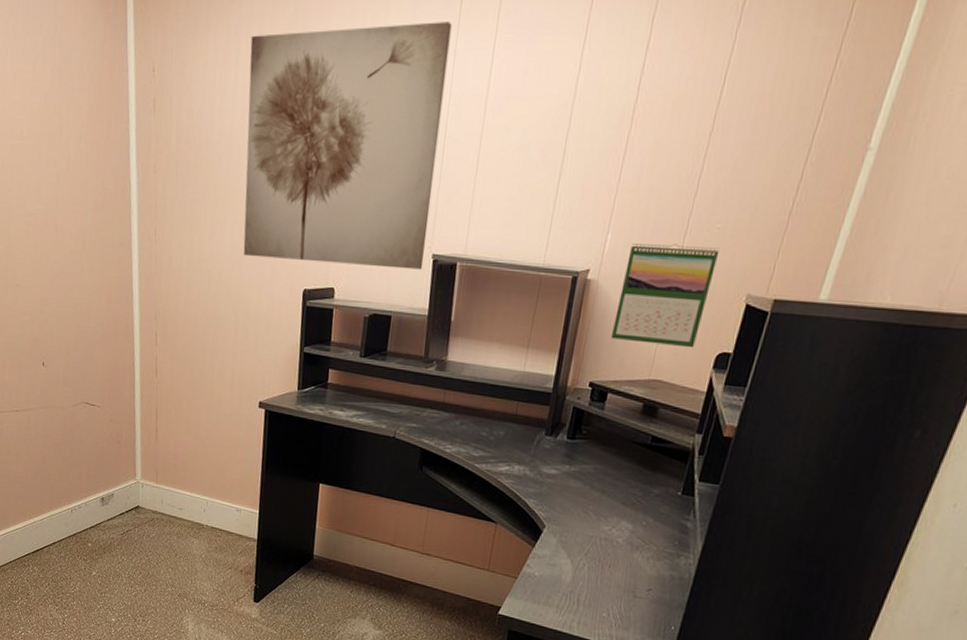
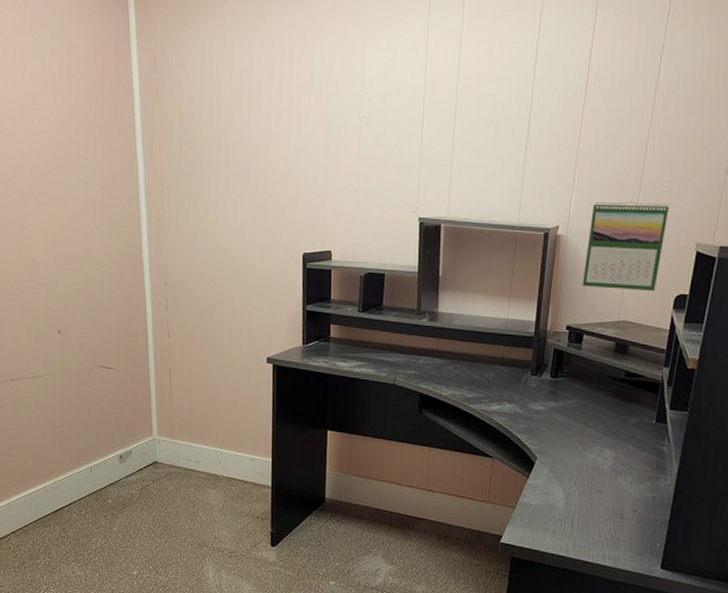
wall art: present [243,22,452,270] -> none [243,16,423,232]

